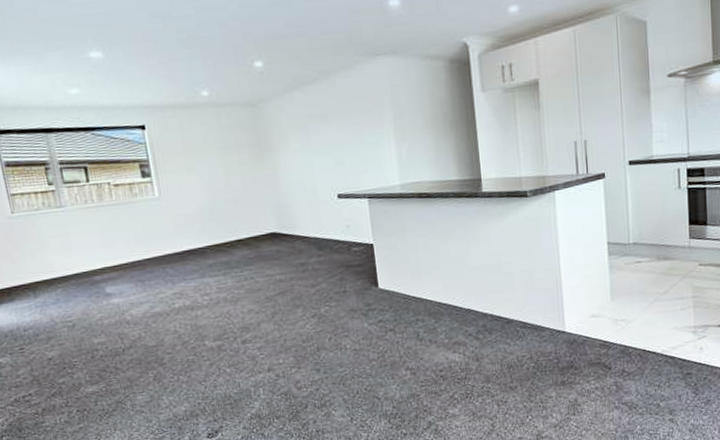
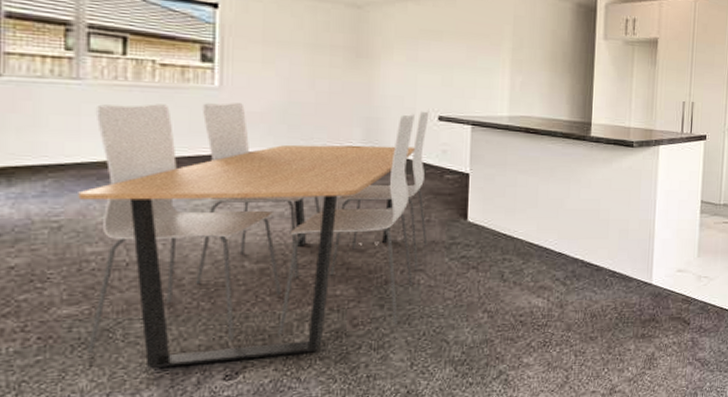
dining table: none [77,191,347,431] -> present [78,103,430,369]

